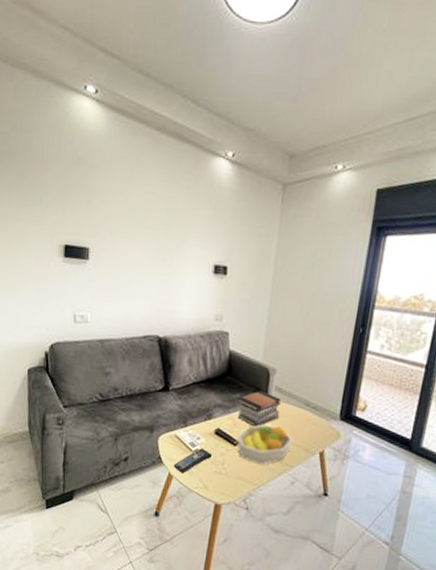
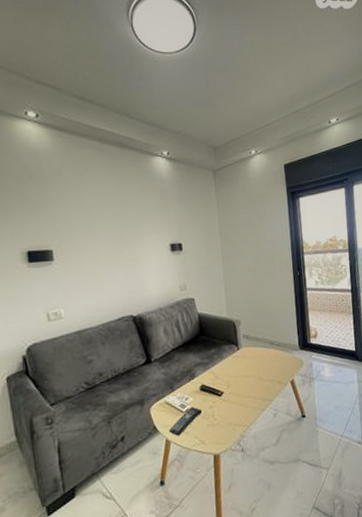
book stack: present [237,390,282,427] -> none [214,341,251,375]
fruit bowl: present [237,424,293,465] -> none [220,368,267,407]

